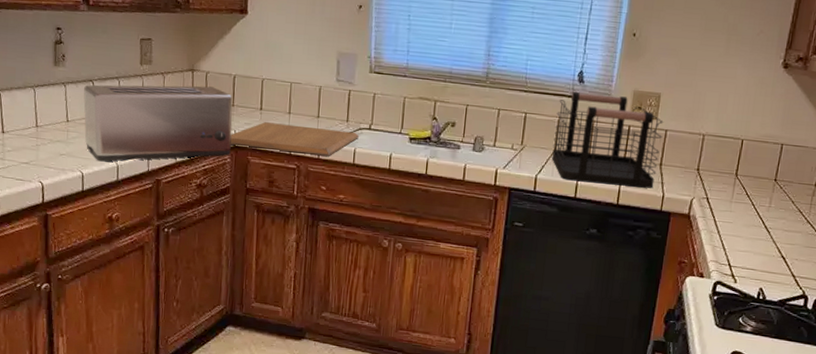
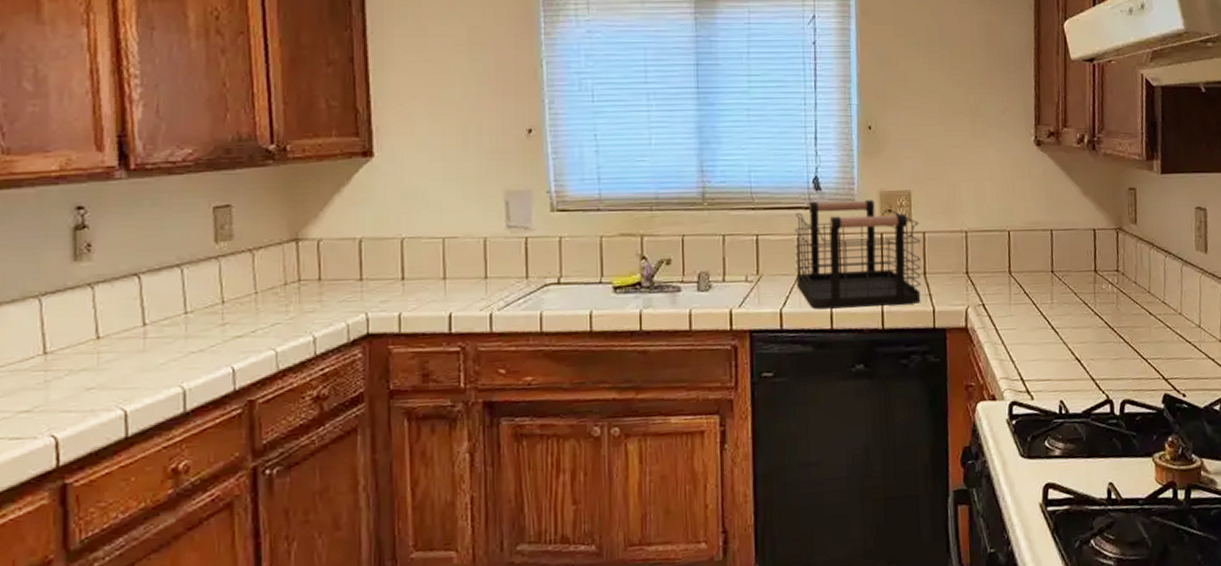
toaster: present [83,84,233,162] -> none [124,258,363,389]
chopping board: present [230,122,359,156] -> none [360,290,545,334]

